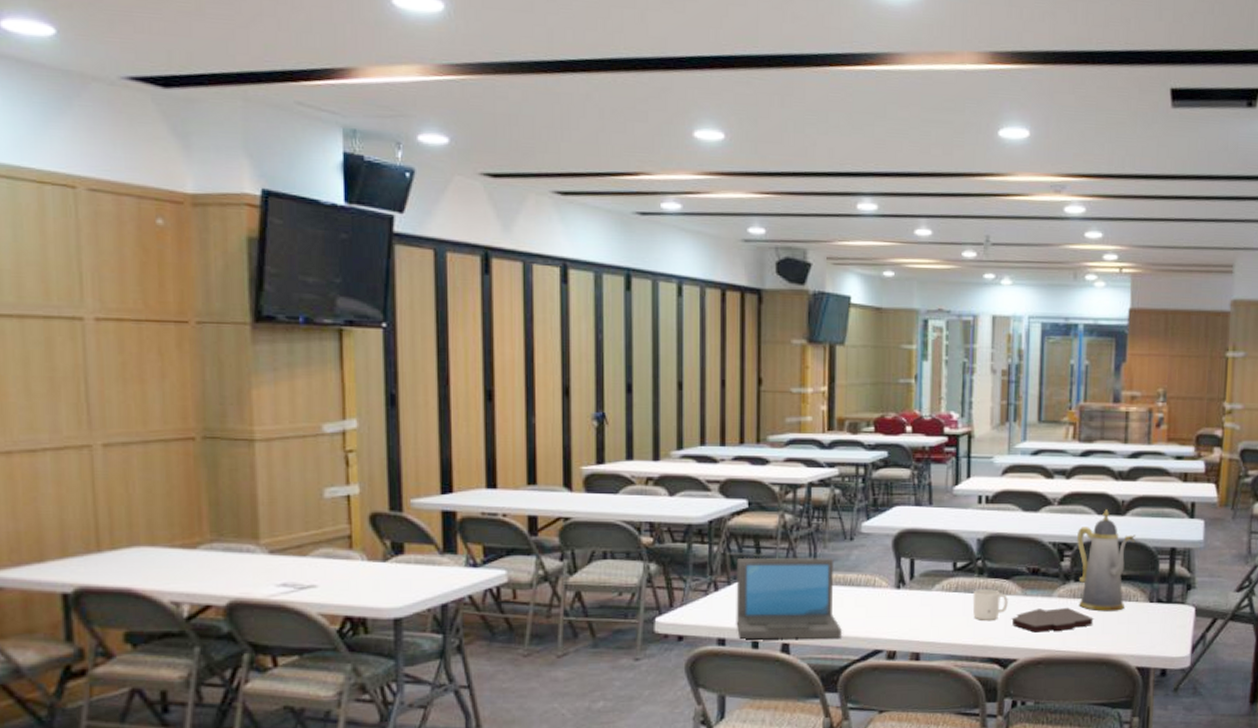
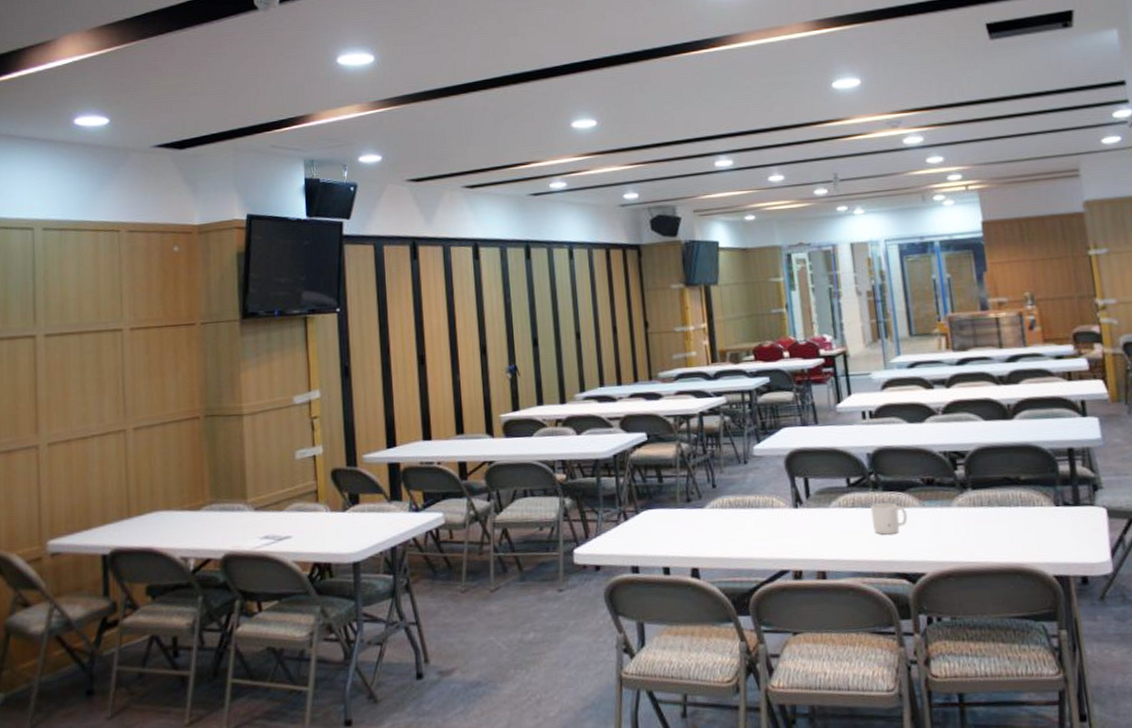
laptop: present [736,557,843,640] -> none [641,482,748,567]
papers: present [1011,607,1095,633] -> none [913,516,1000,545]
coffee pot: present [1077,509,1136,611] -> none [967,415,1029,519]

